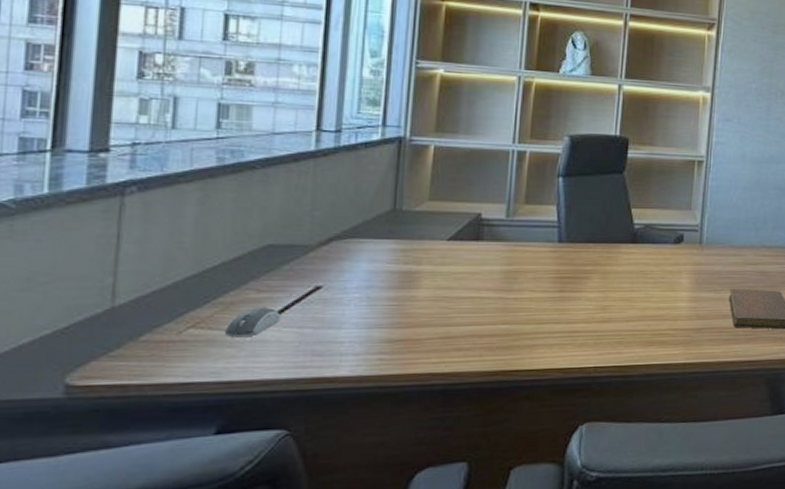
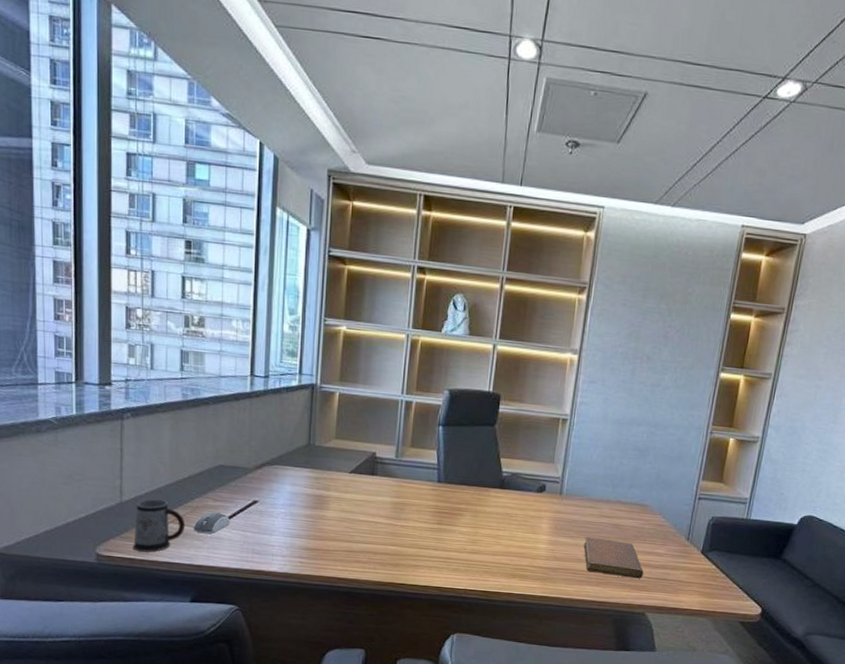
mug: none [126,298,213,373] -> present [132,499,186,552]

